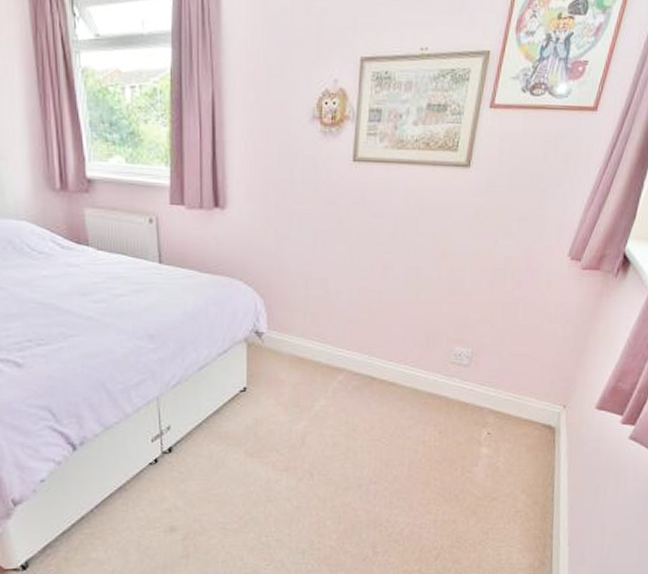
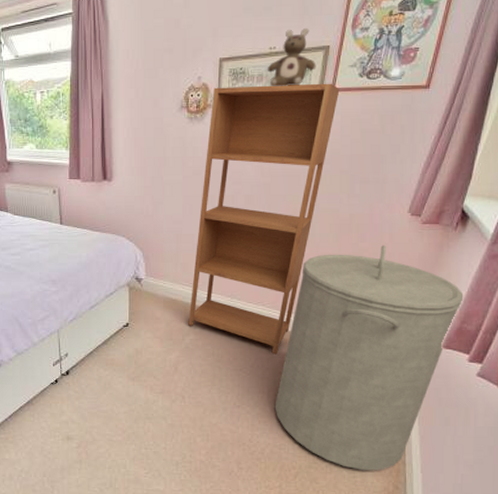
bookcase: none [318,94,500,421] -> present [188,83,340,355]
laundry hamper: none [415,294,621,547] -> present [274,245,464,470]
stuffed bear: none [417,27,474,99] -> present [267,28,316,86]

